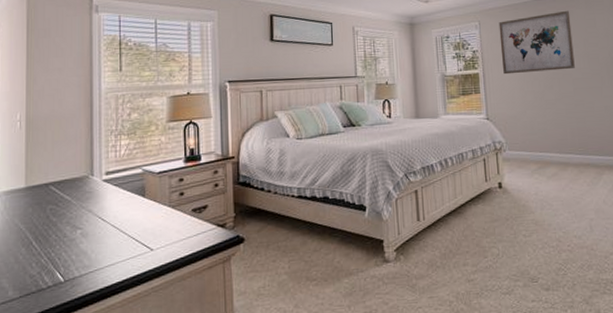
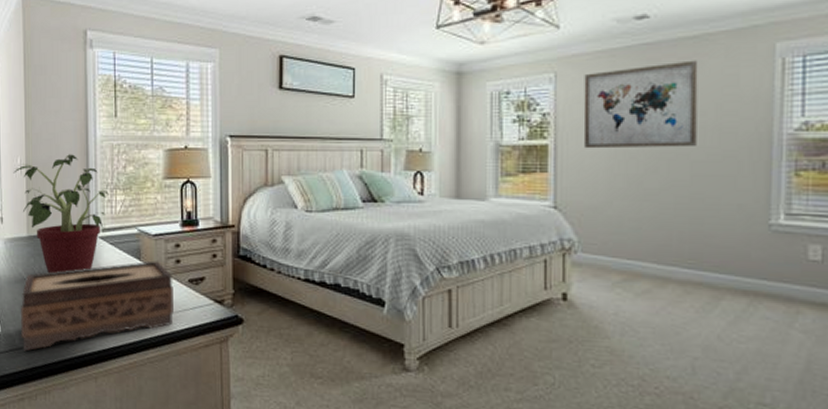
potted plant: none [12,107,113,221] -> present [13,154,109,274]
tissue box: none [14,196,178,302] -> present [20,261,174,351]

